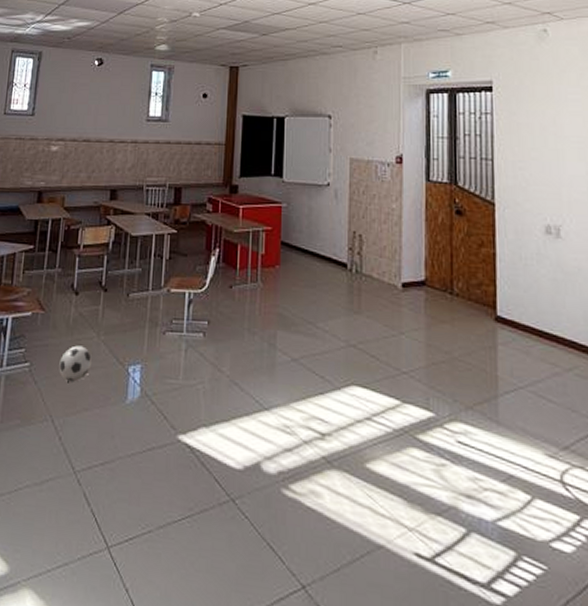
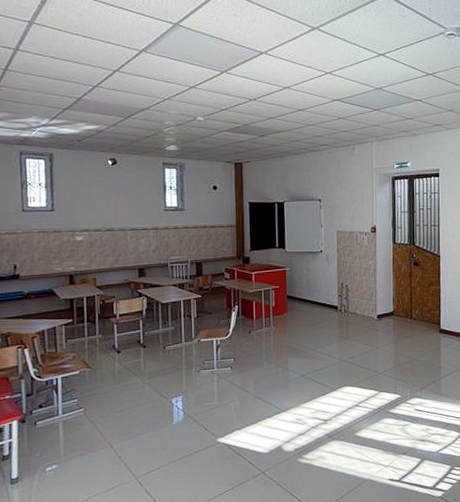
soccer ball: present [59,345,93,382] -> none [111,390,140,417]

